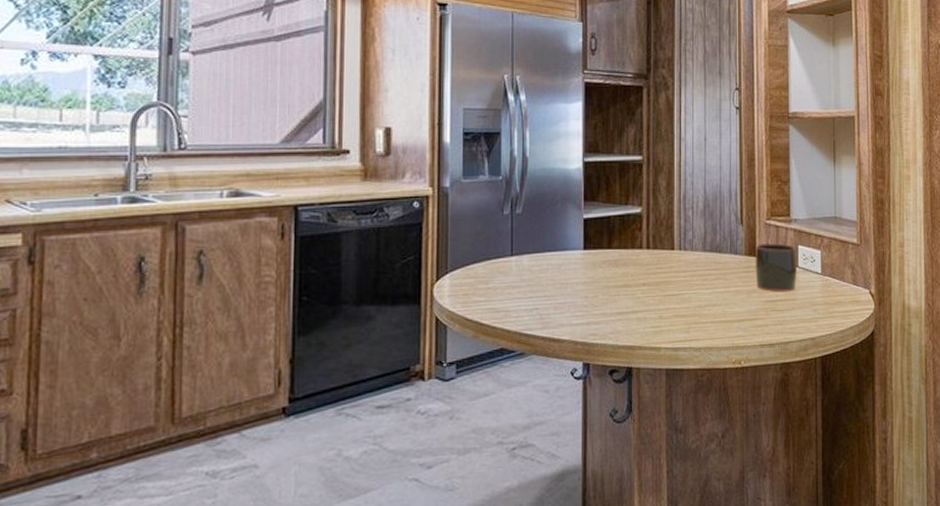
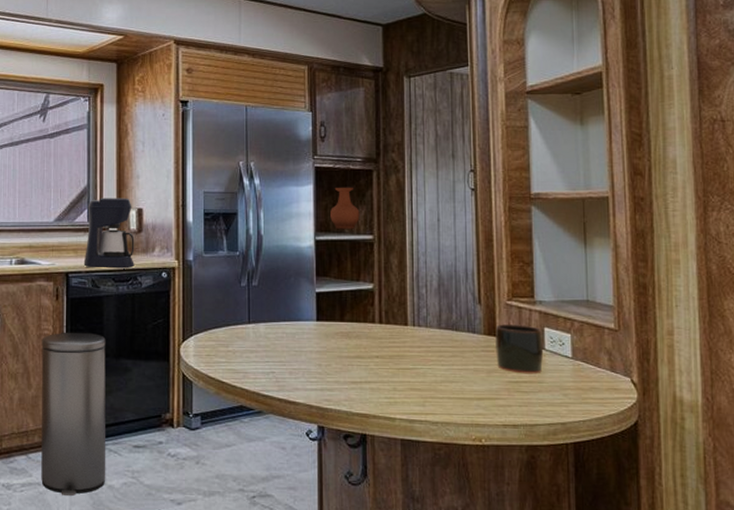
pedal bin: none [258,276,344,477] -> present [41,332,106,497]
coffee maker: none [317,114,381,199] -> present [83,198,135,269]
vase: none [600,104,629,150] -> present [330,187,360,229]

